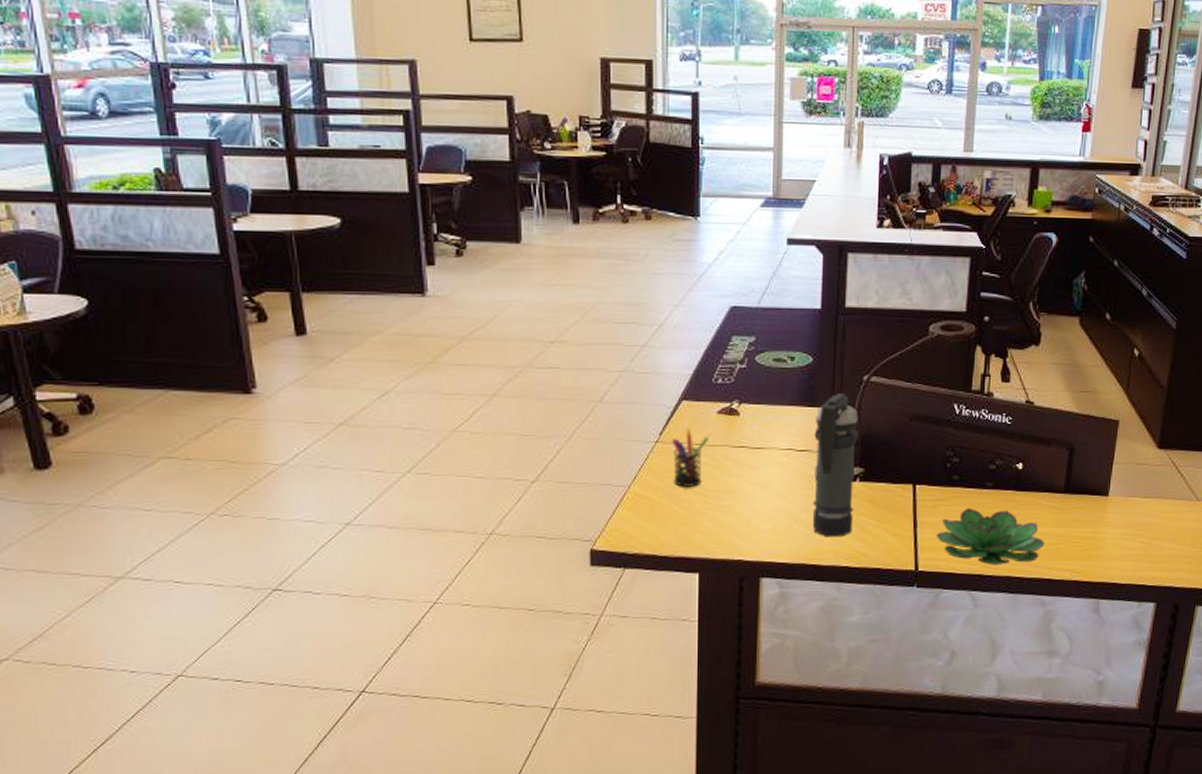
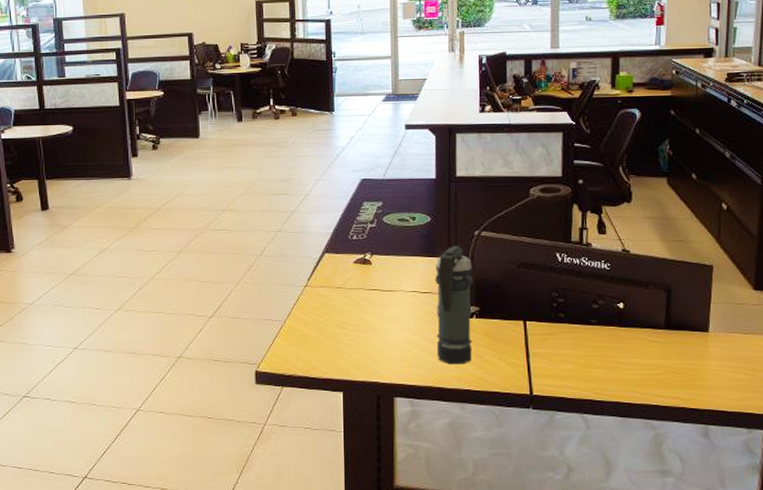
pen holder: present [672,428,709,487] -> none [318,275,347,322]
succulent plant: present [935,507,1045,565] -> none [547,341,650,392]

